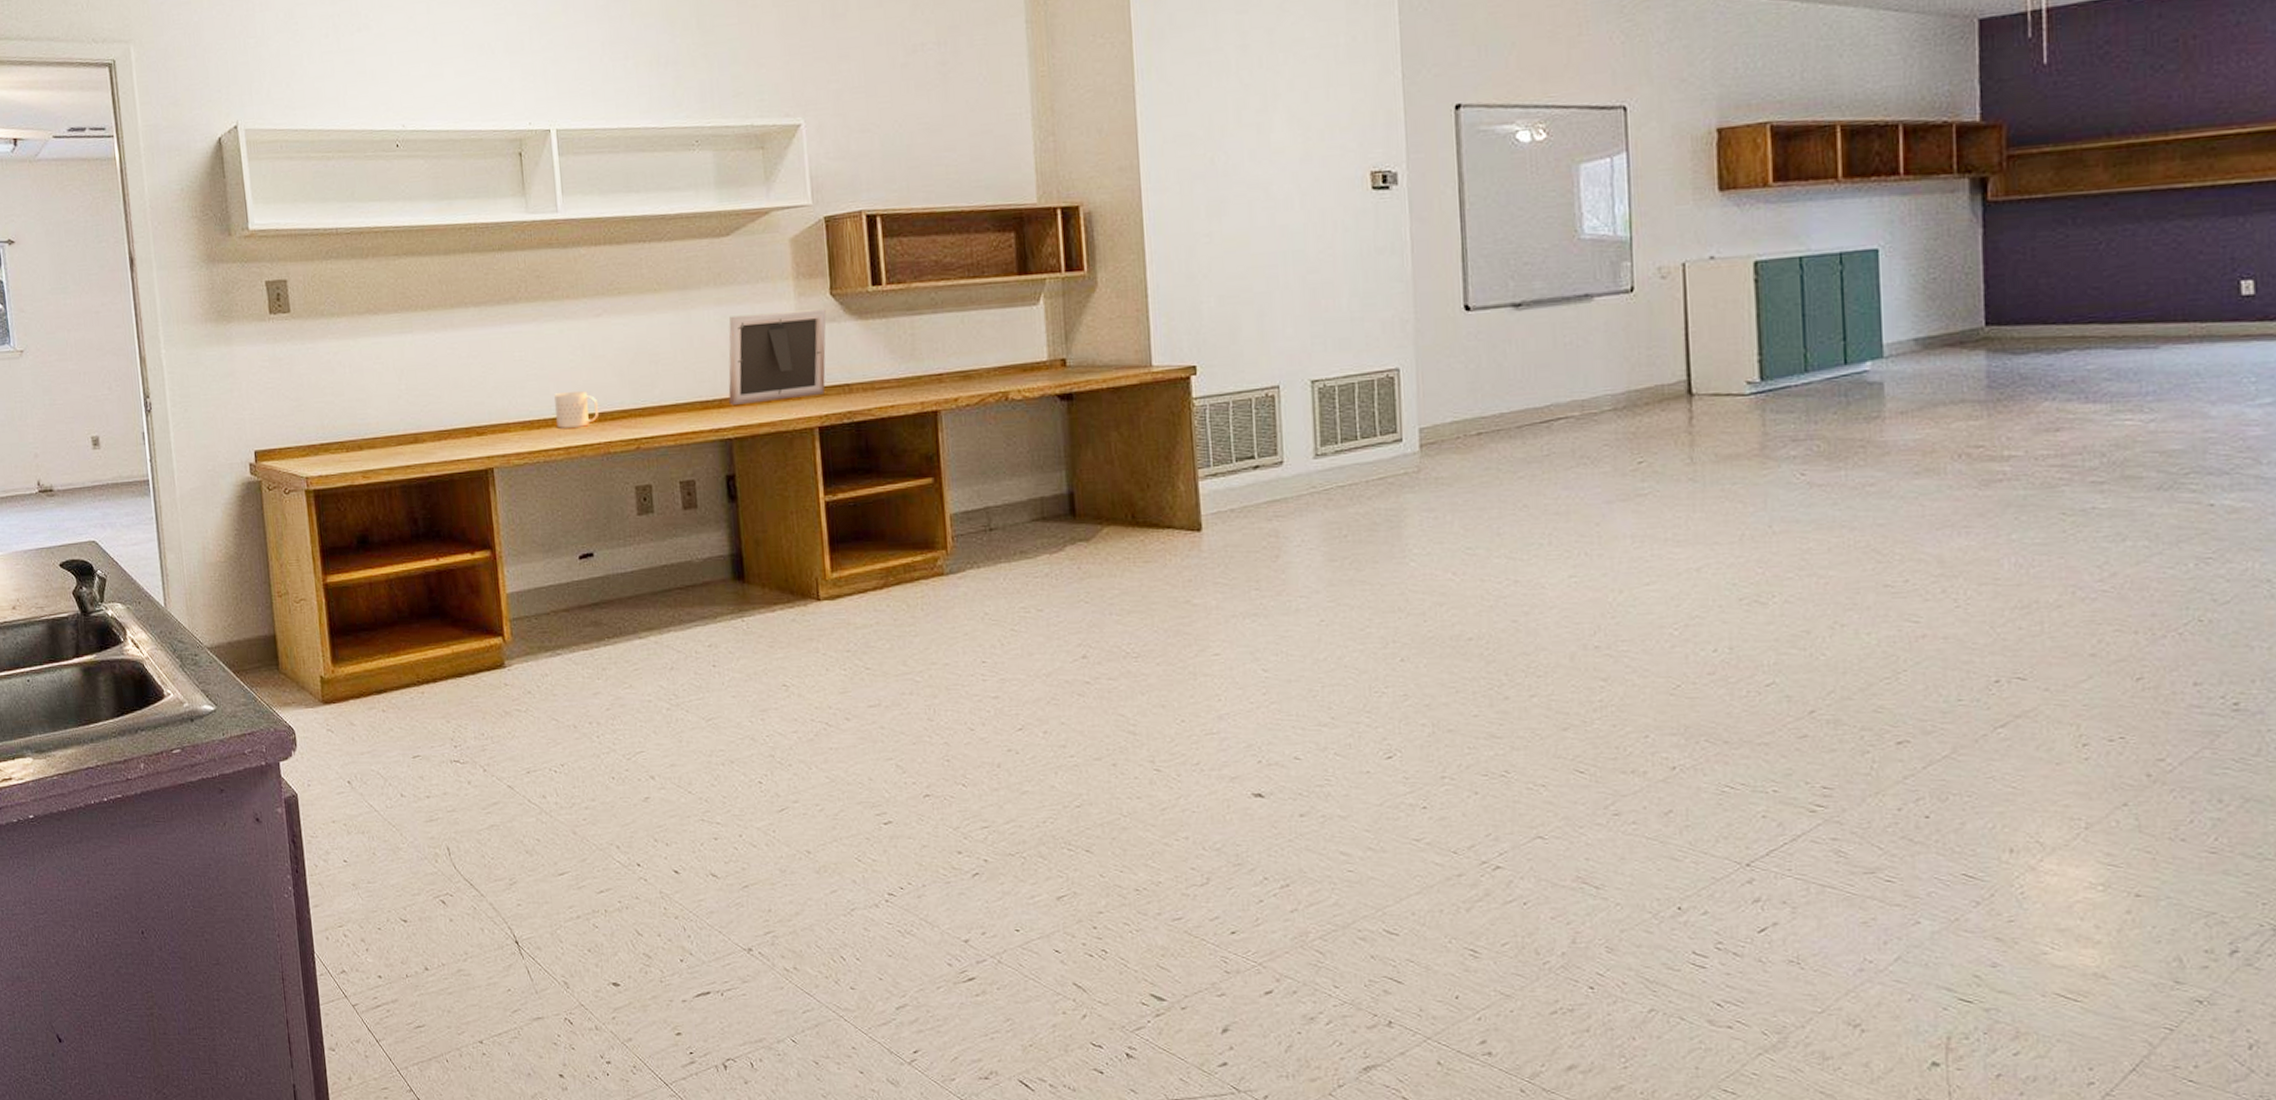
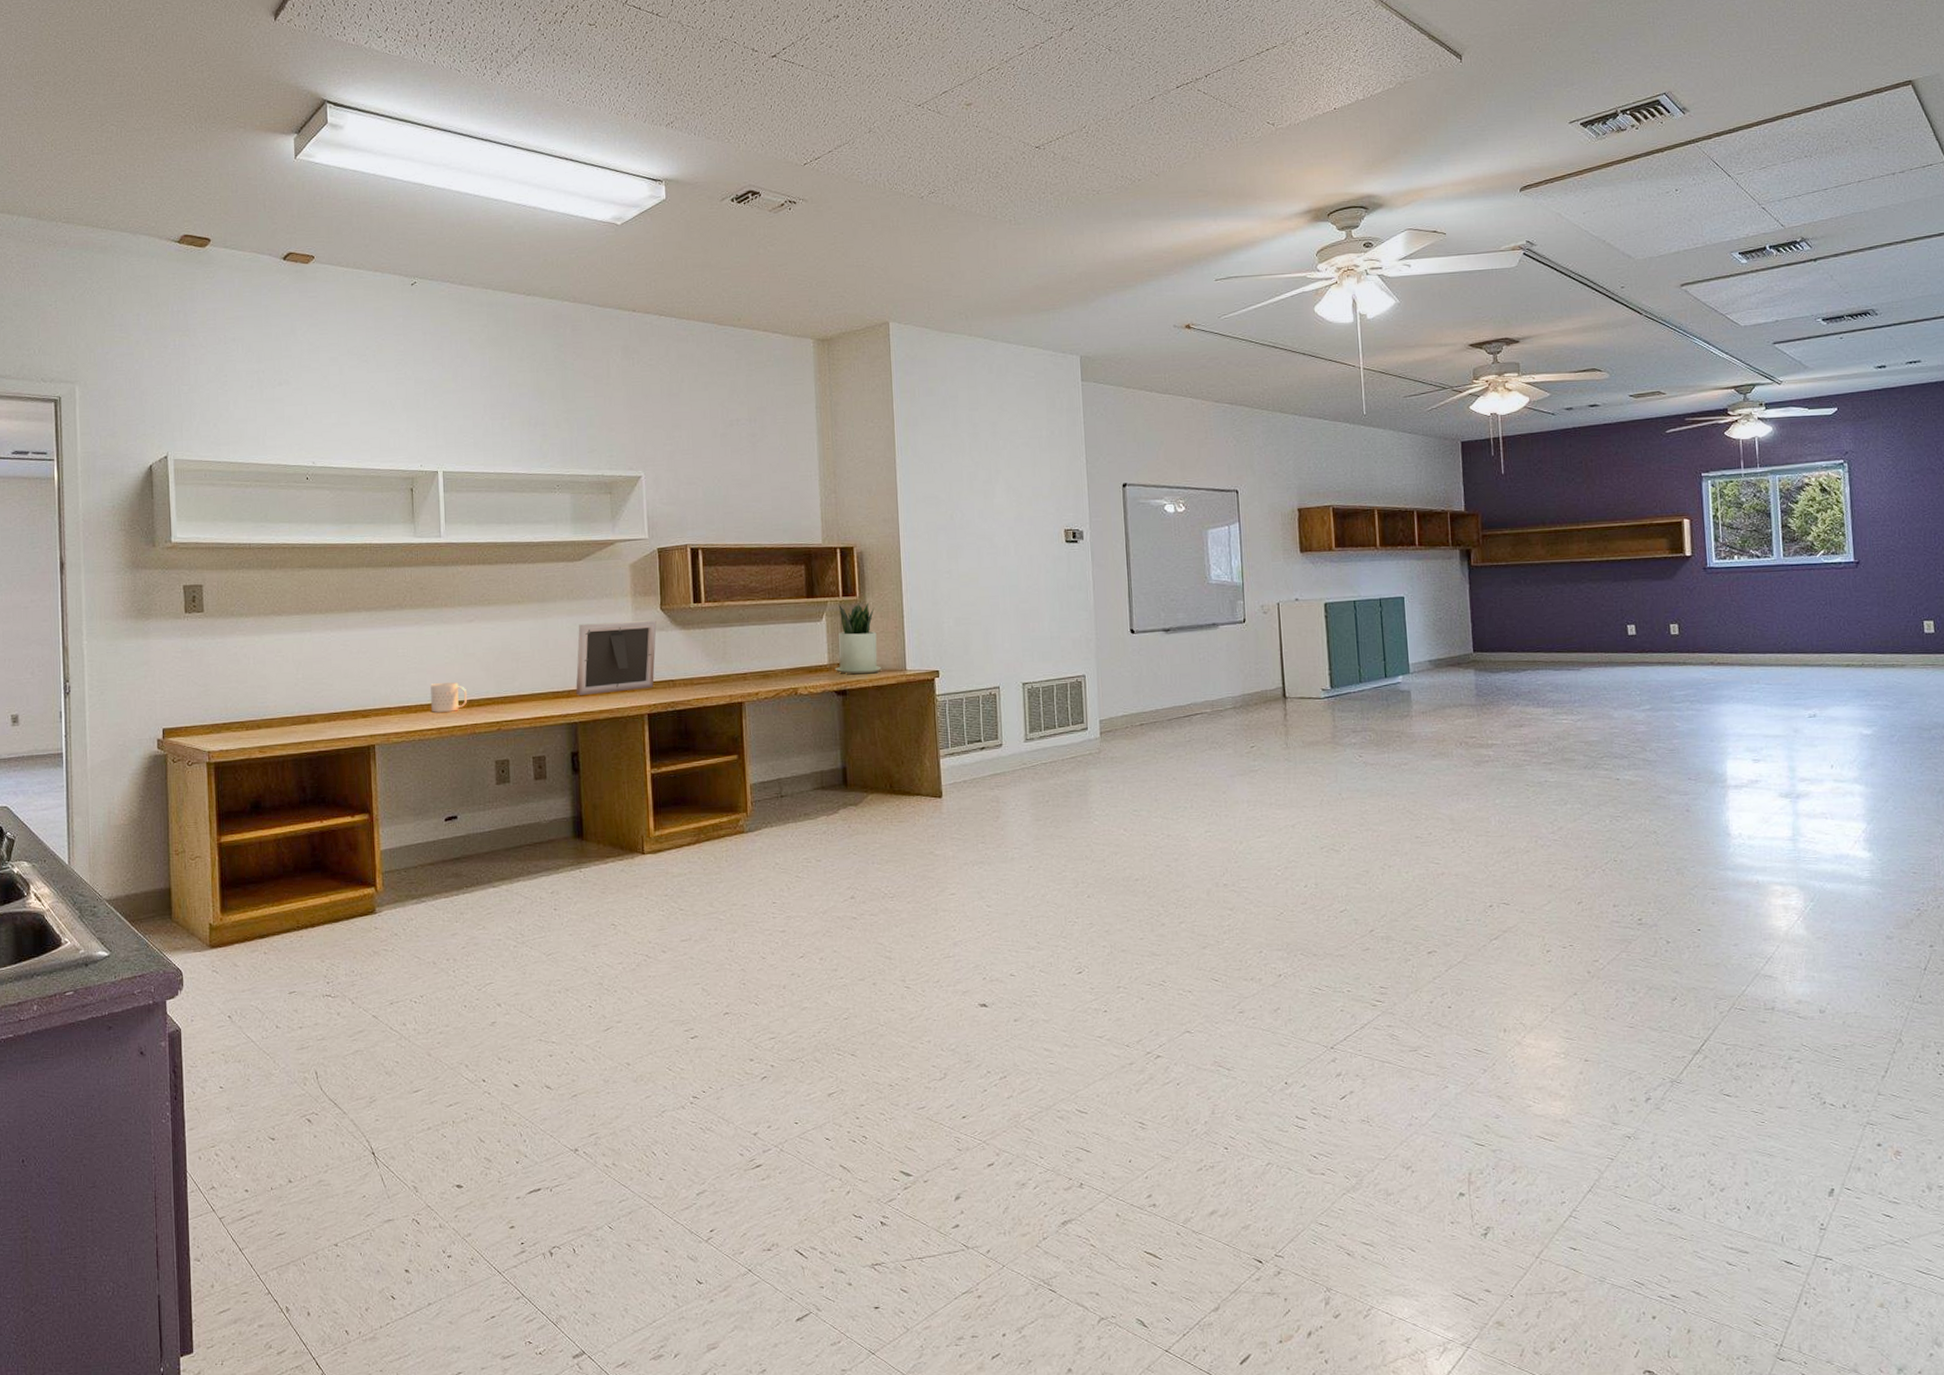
planter: none [1056,279,1119,374] -> present [834,602,882,675]

